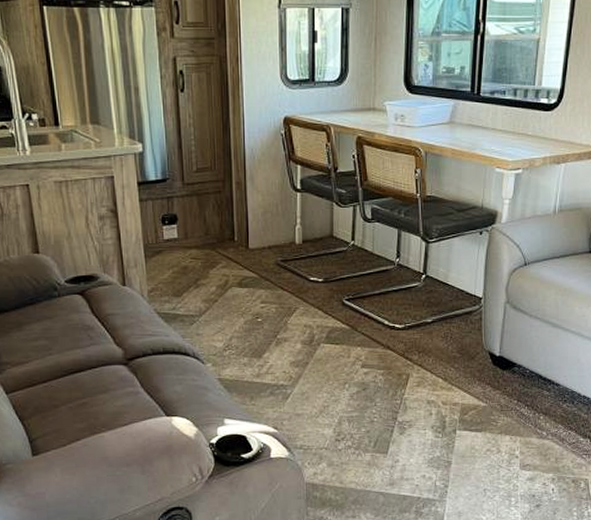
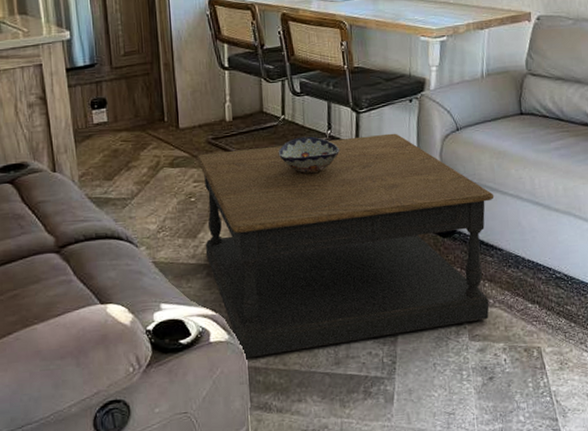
coffee table: none [265,265,556,475] -> present [196,133,494,359]
decorative bowl: none [346,263,407,301] -> present [278,136,339,174]

